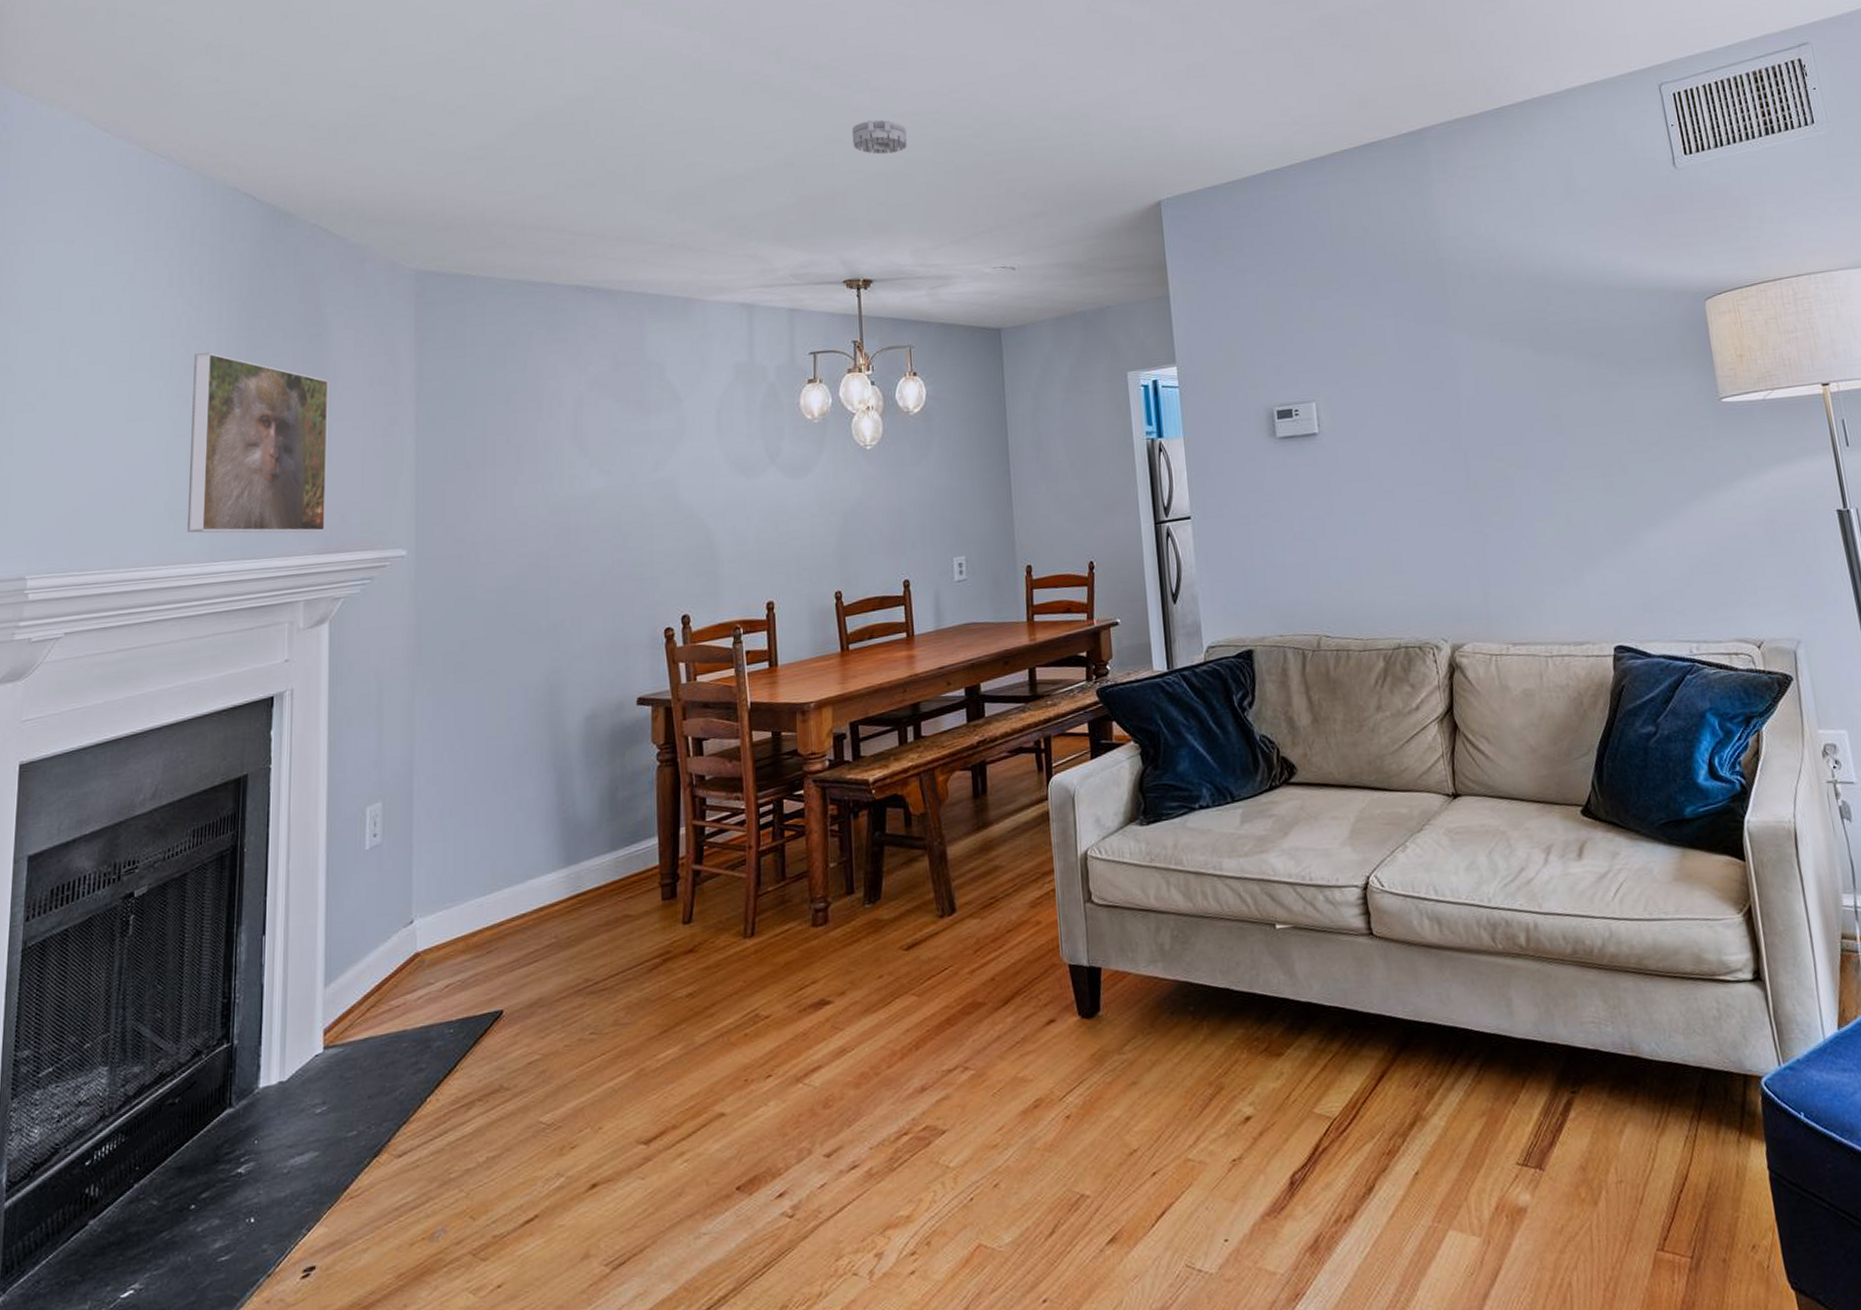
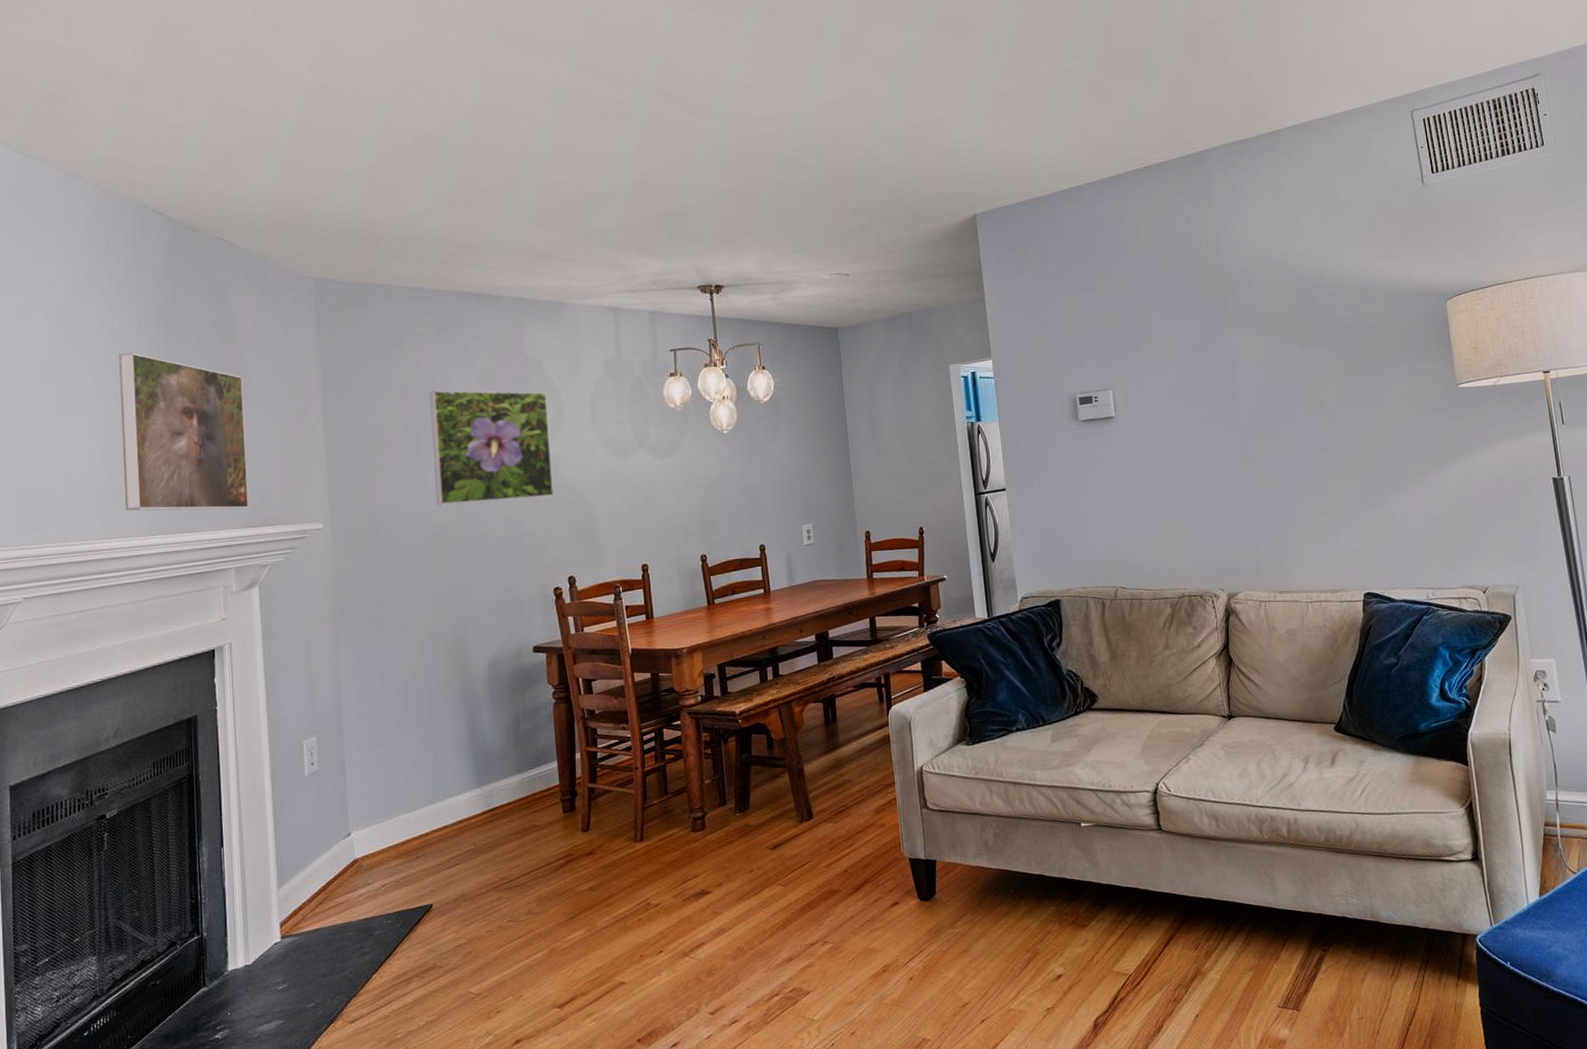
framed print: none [536,397,671,531] -> present [429,390,555,506]
smoke detector: present [851,119,907,155] -> none [700,142,750,174]

